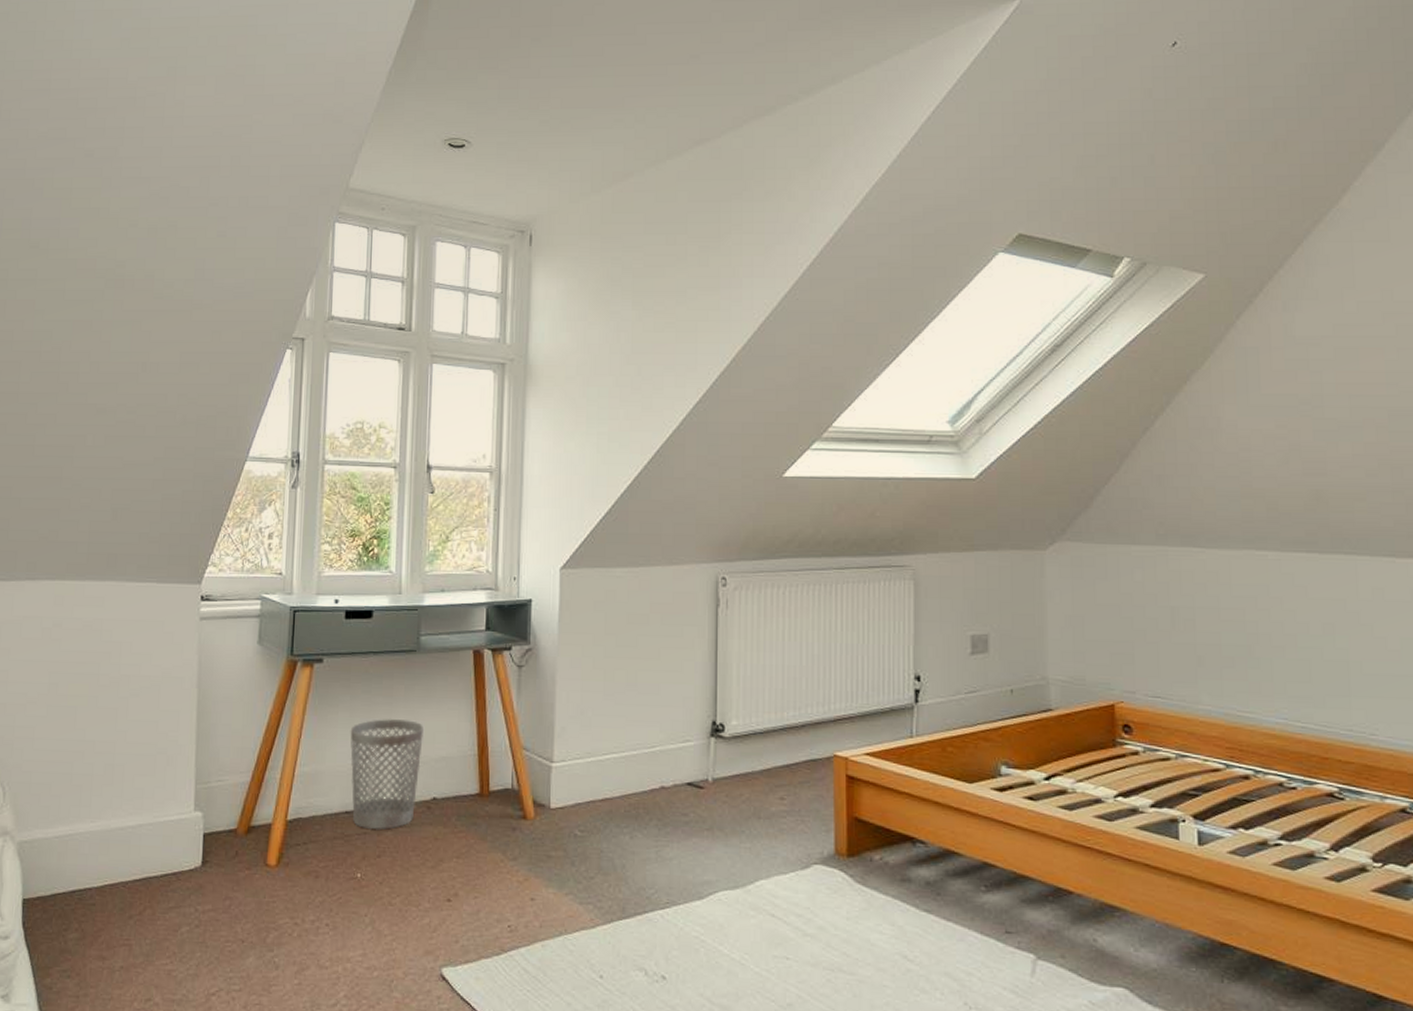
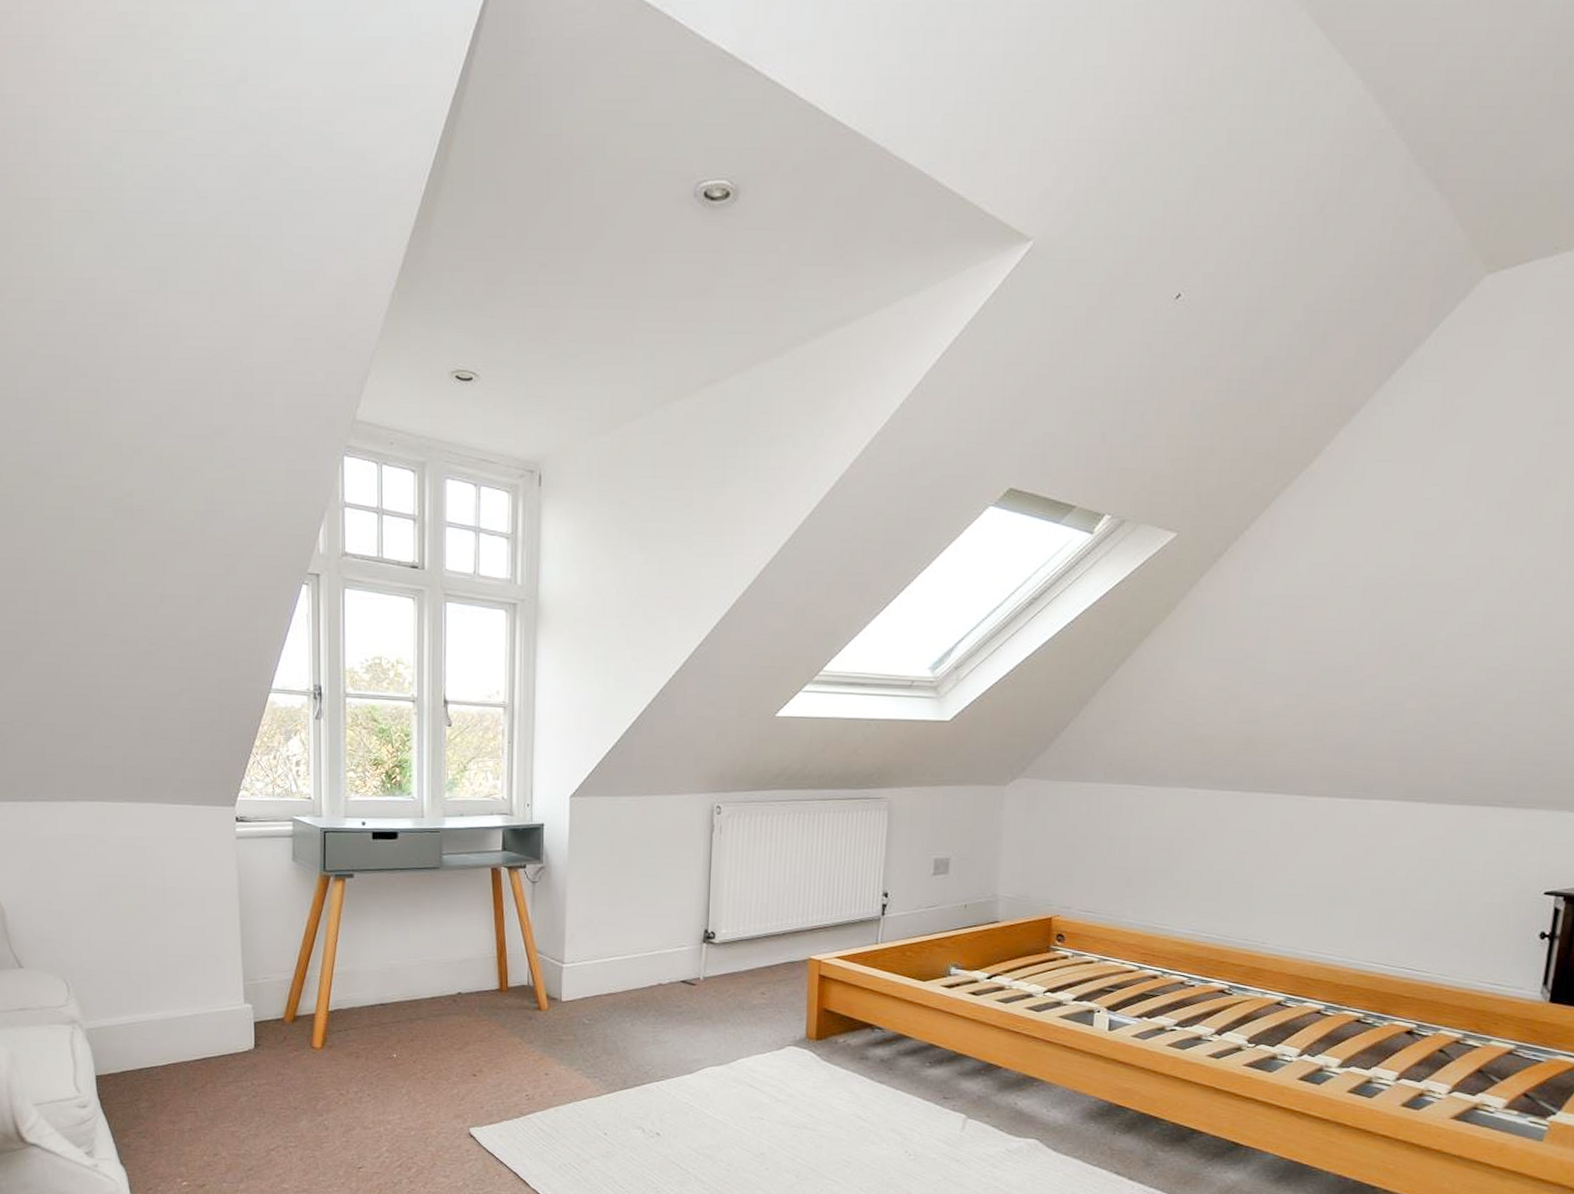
wastebasket: present [350,719,423,830] -> none [381,926,448,1019]

